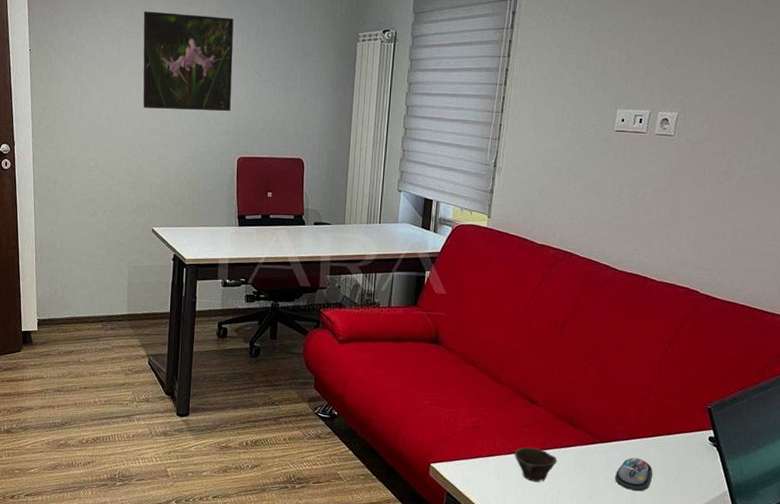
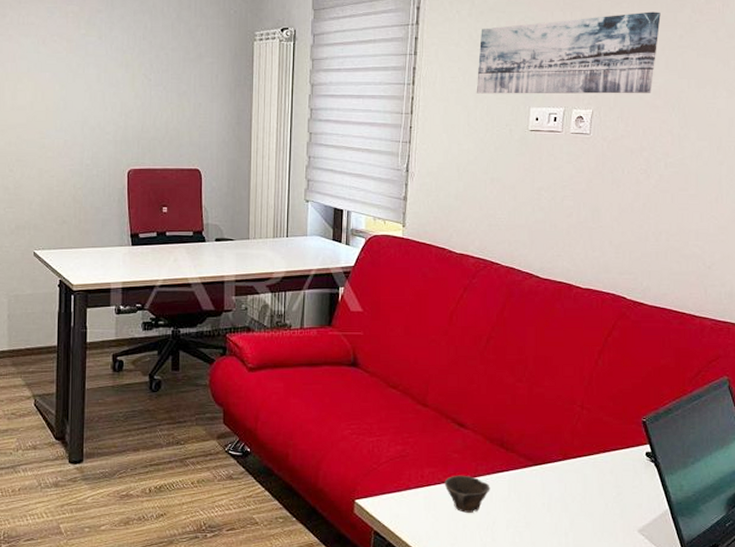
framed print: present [143,11,234,112] -> none [16,11,119,120]
wall art: none [565,18,753,98] -> present [476,11,661,94]
computer mouse: present [614,457,653,492] -> none [551,479,591,516]

